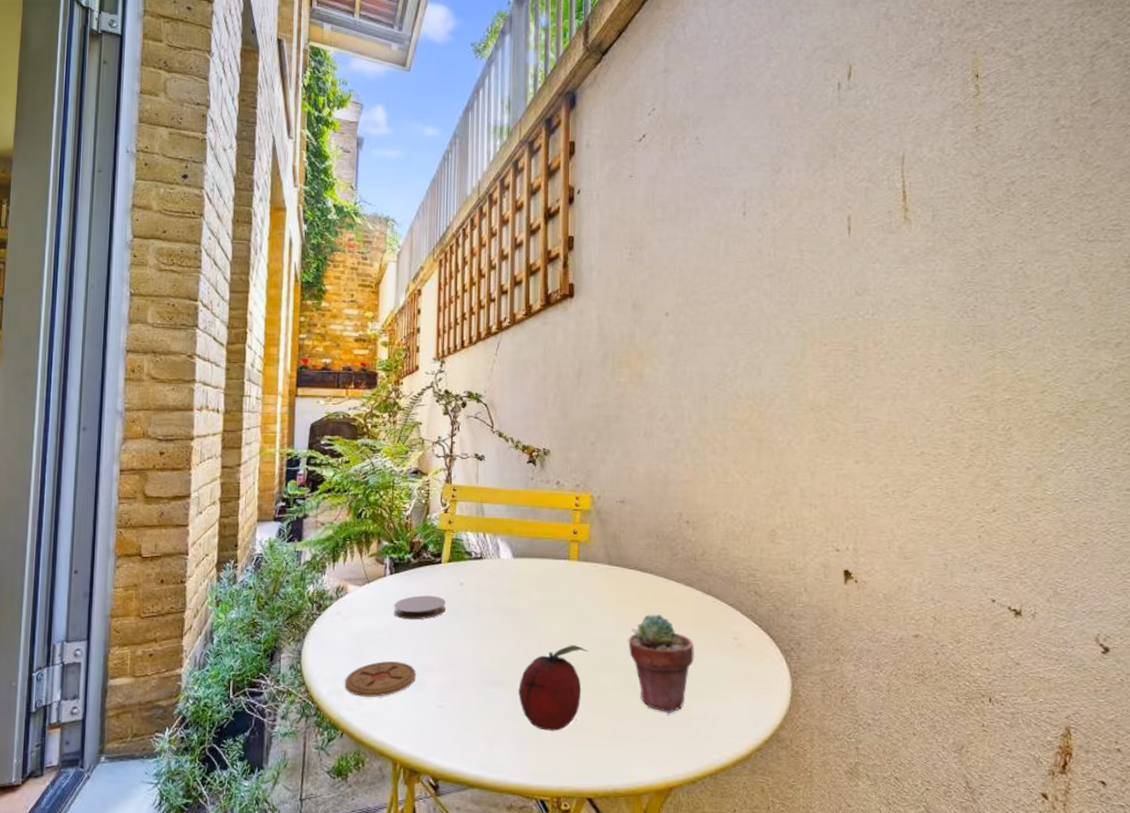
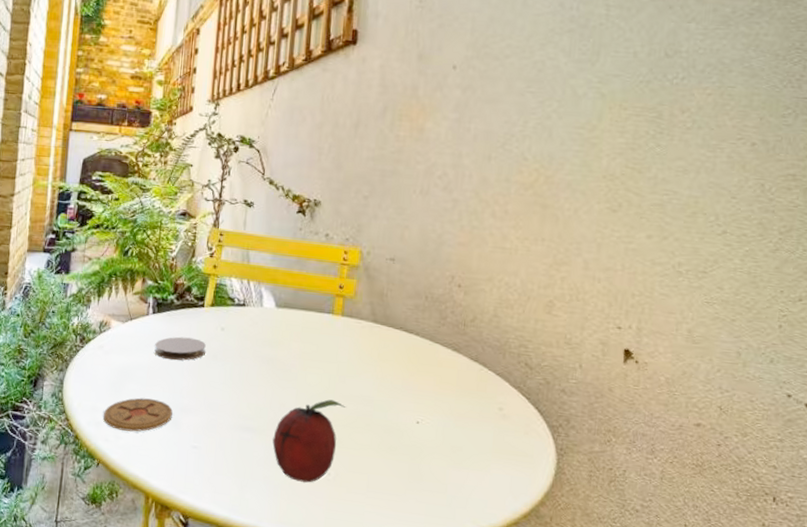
potted succulent: present [628,614,694,714] -> none [387,376,457,478]

